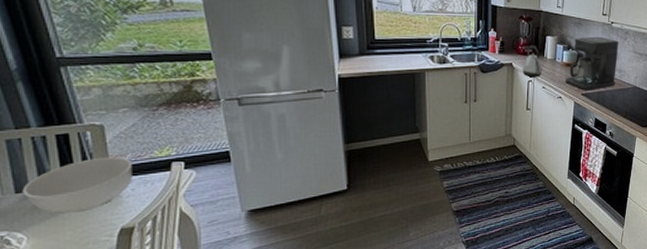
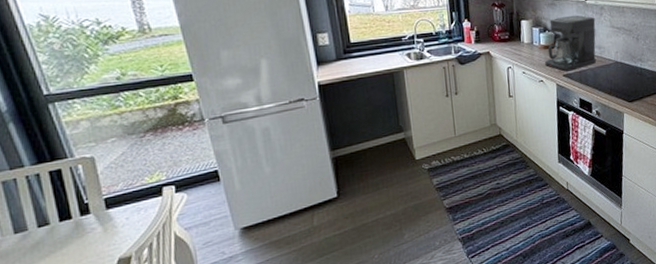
bowl: present [22,156,133,213] -> none [21,186,126,250]
kettle: present [522,45,542,78] -> none [500,31,520,64]

